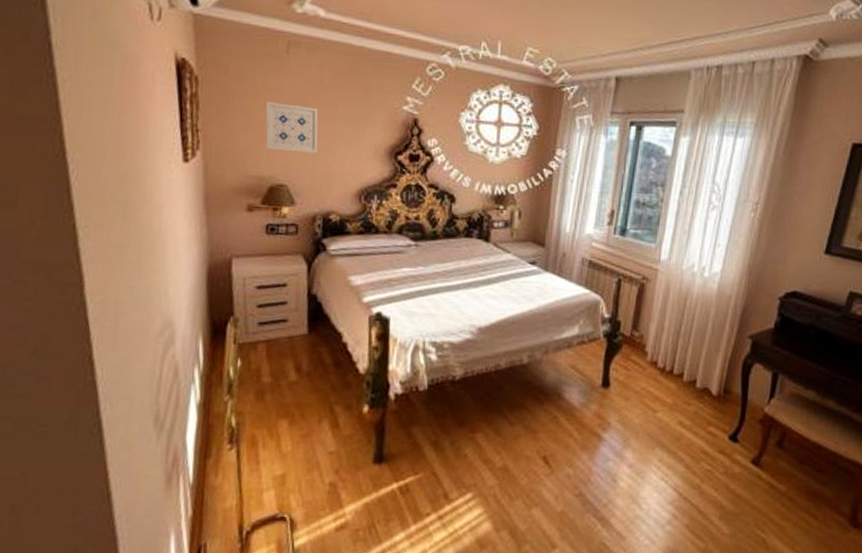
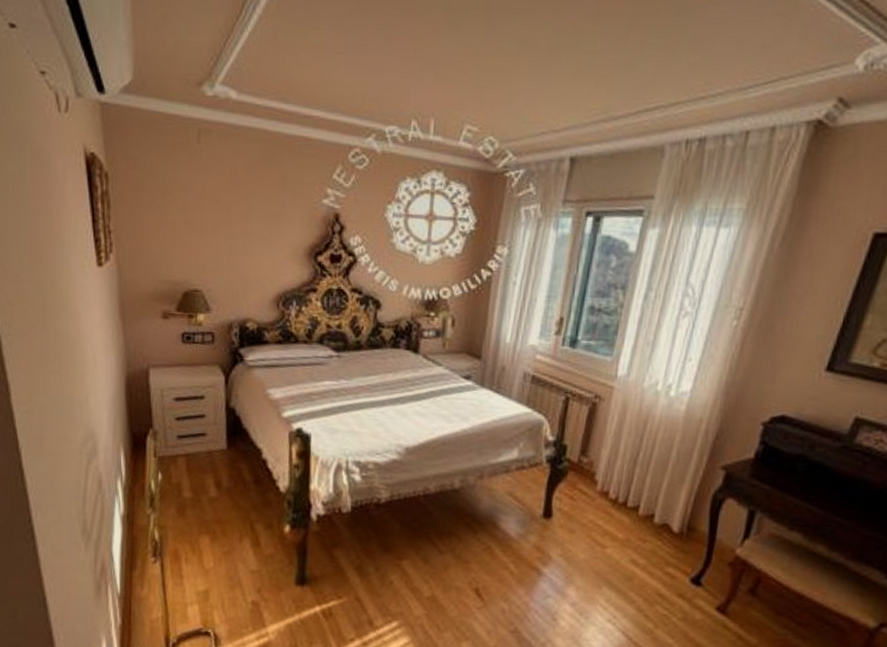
wall art: present [265,102,319,154] -> none [177,198,233,255]

